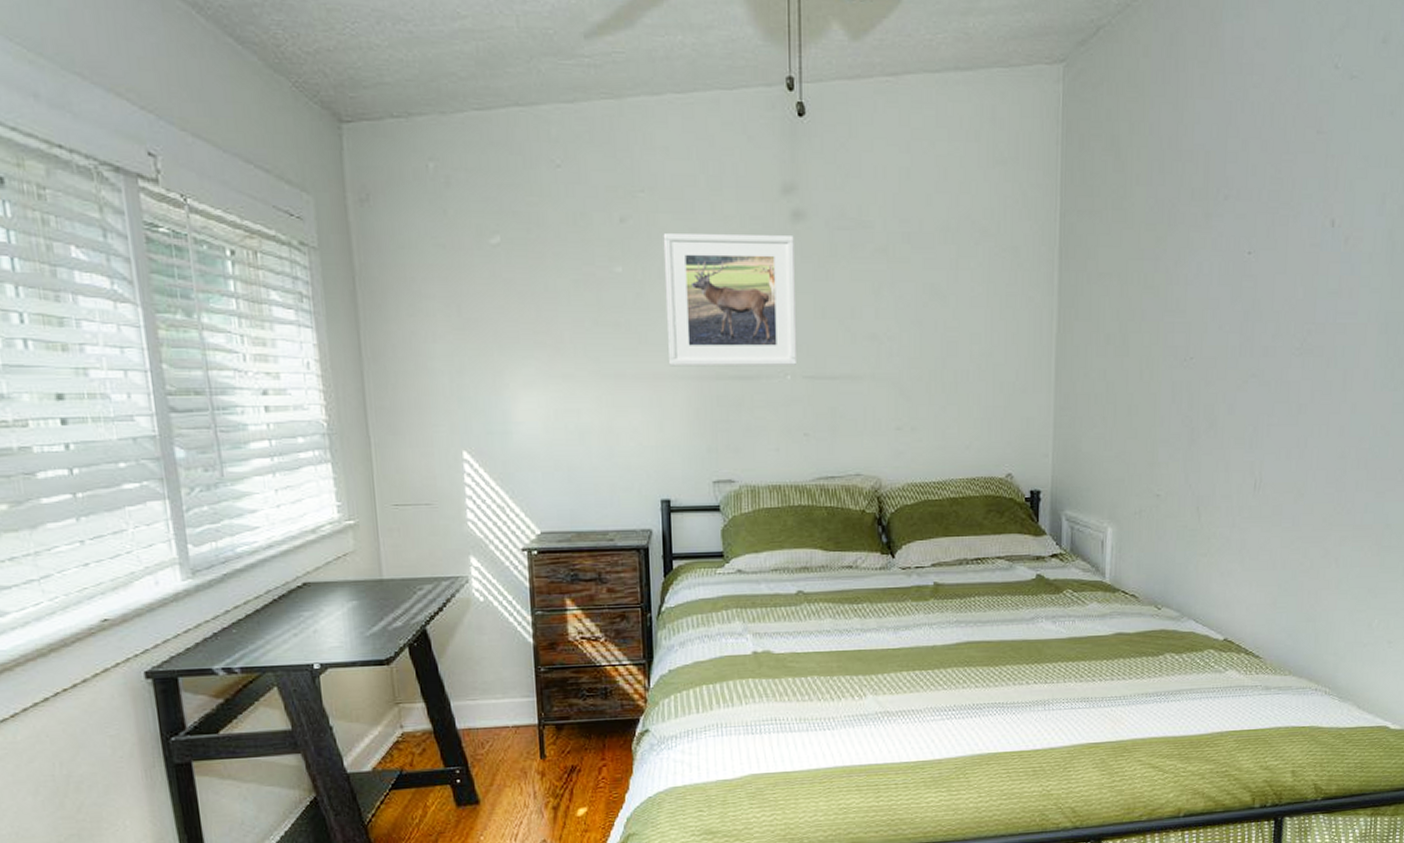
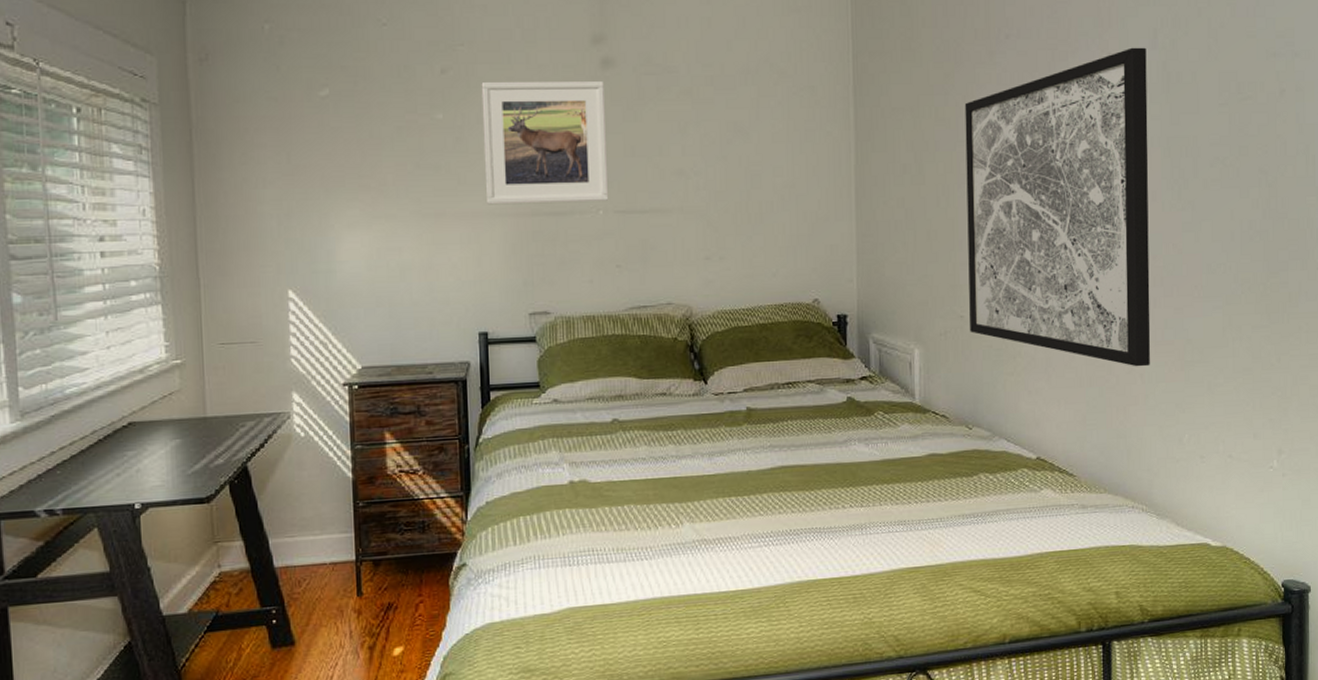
wall art: none [1166,213,1373,551] -> present [964,47,1151,367]

